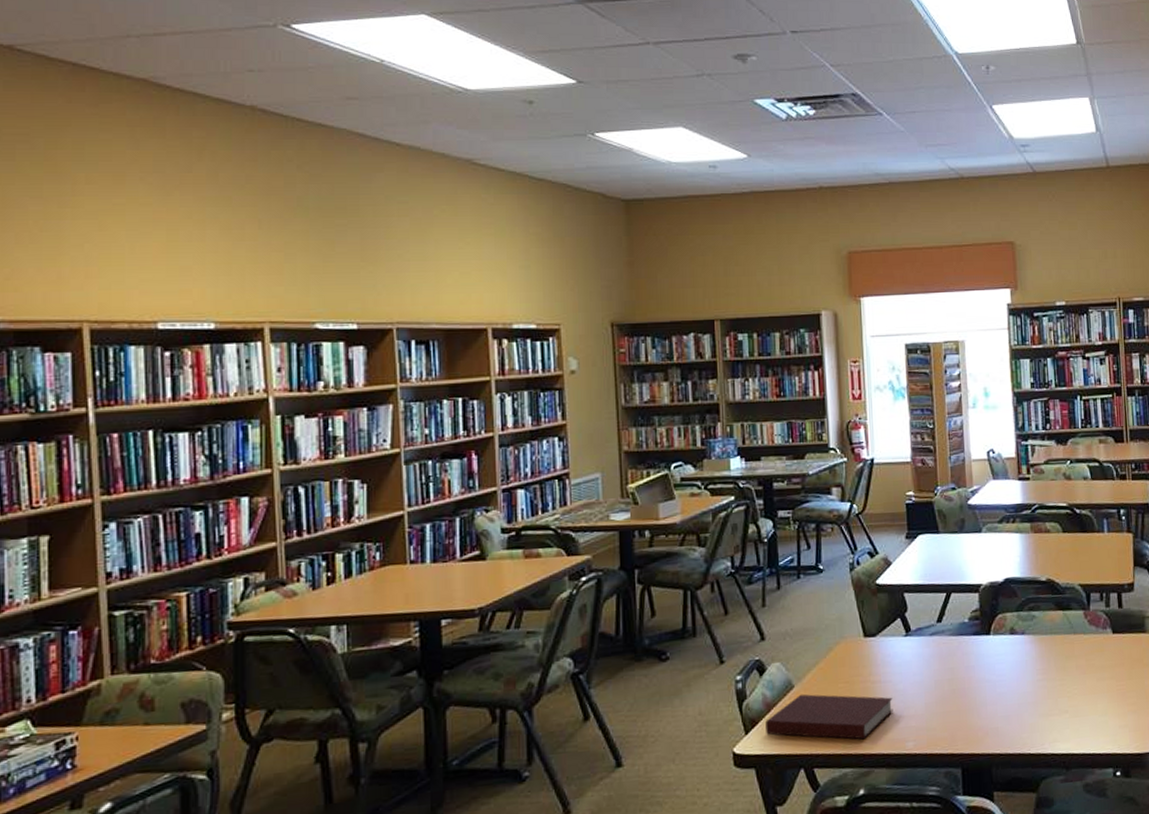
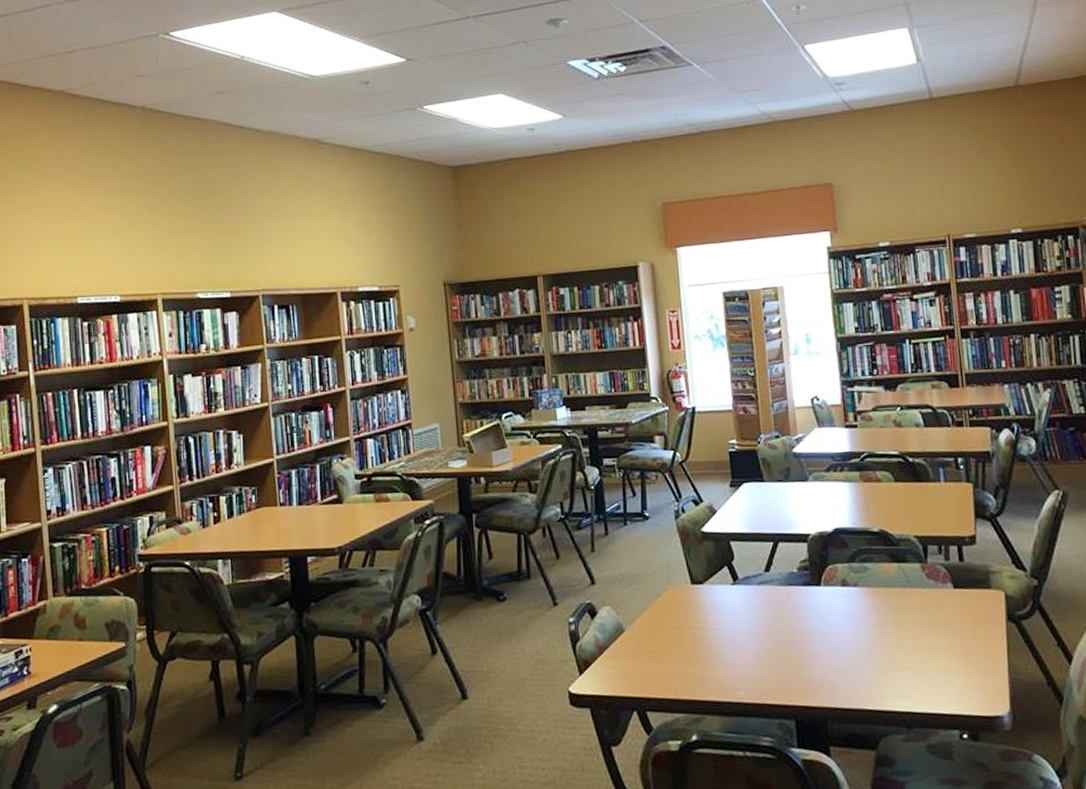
notebook: present [765,694,893,740] -> none [598,638,723,686]

